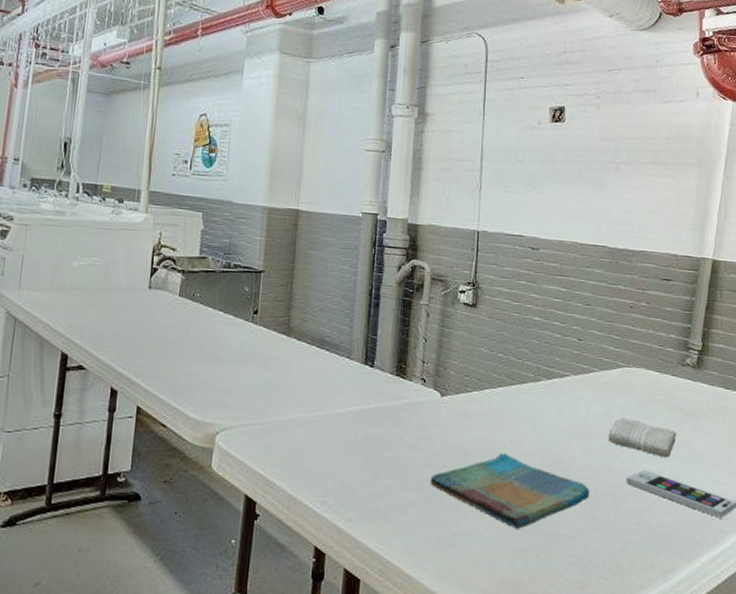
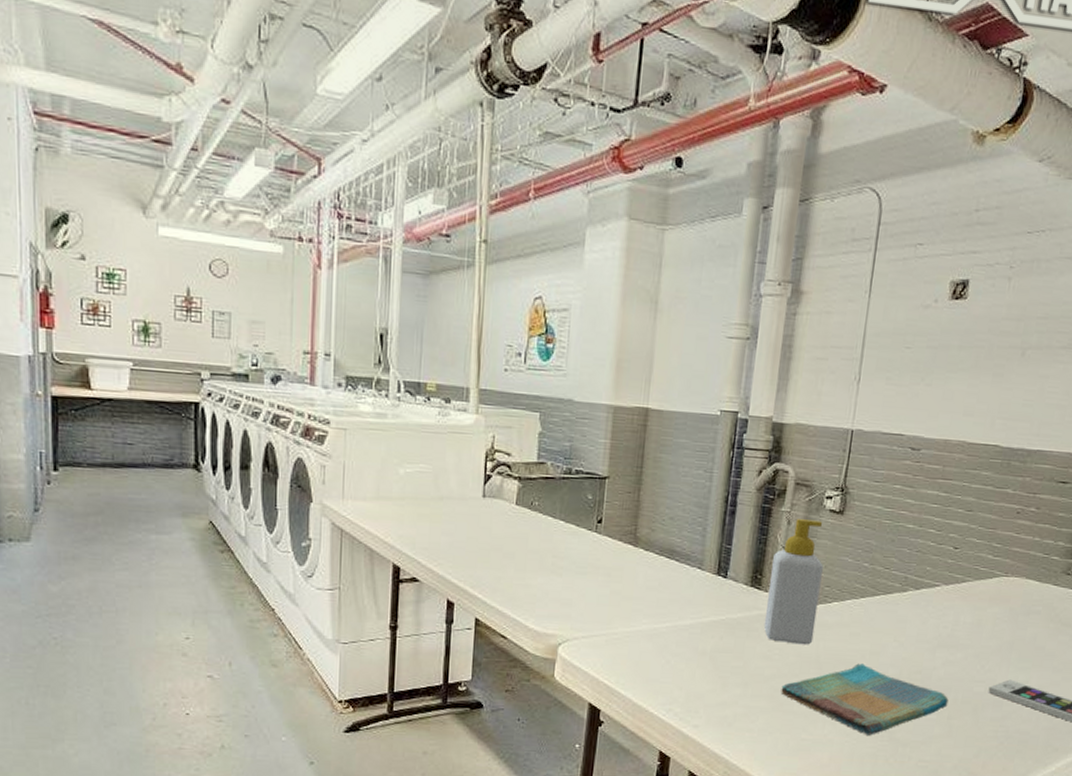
soap bottle: none [410,311,462,434] -> present [763,519,823,645]
washcloth: present [608,418,677,458] -> none [974,628,1051,668]

